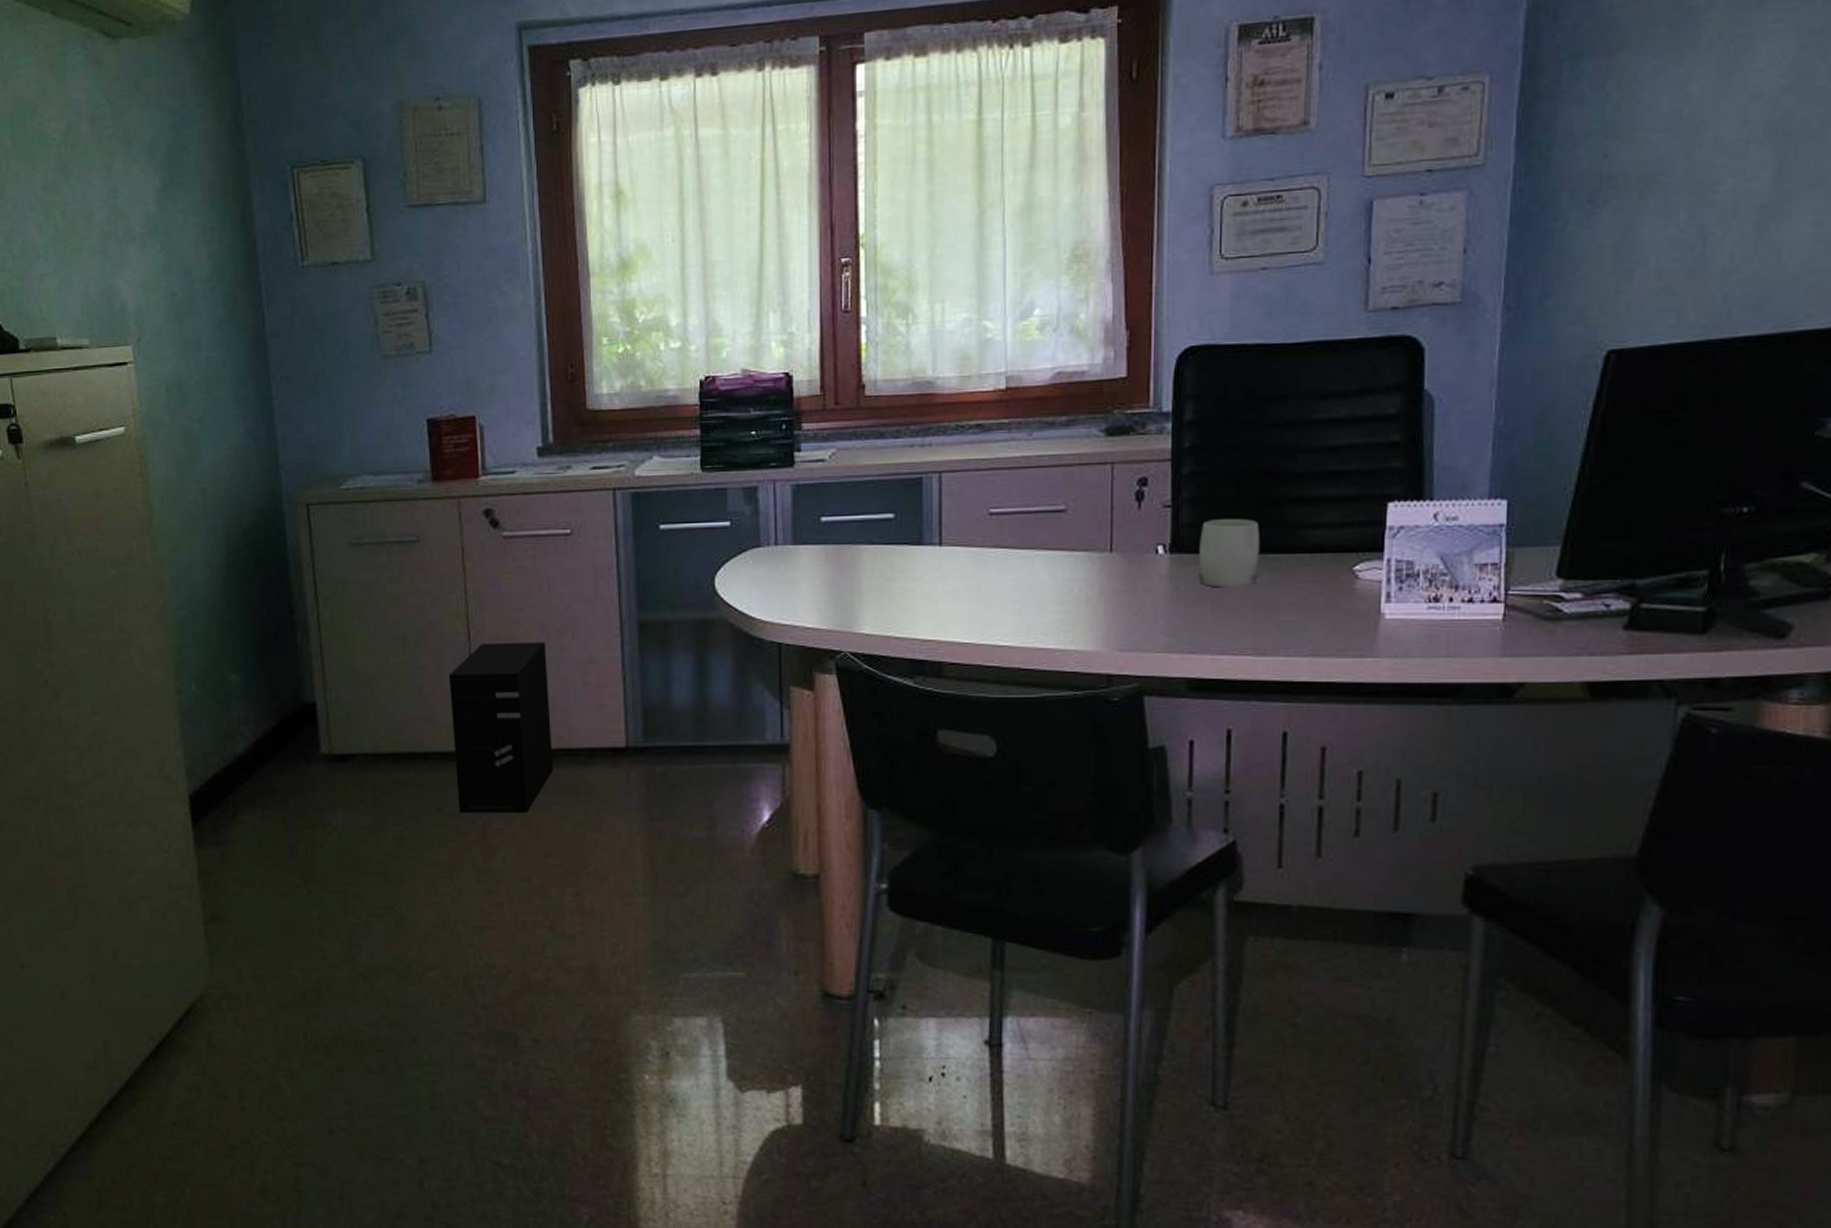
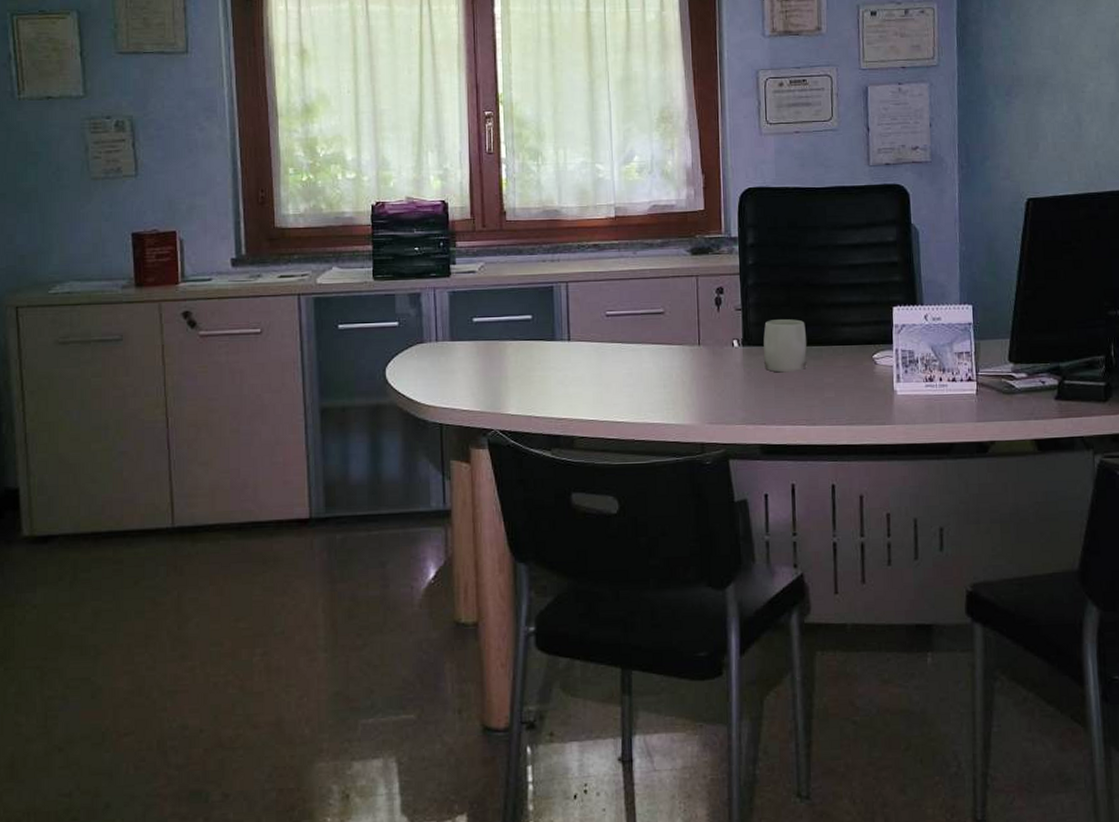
computer tower: present [448,642,553,814] -> none [147,427,244,585]

